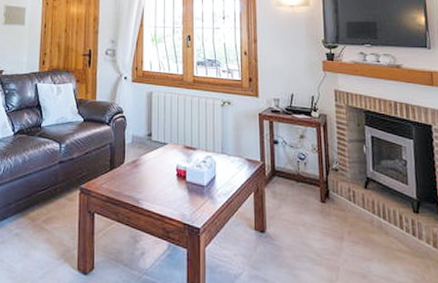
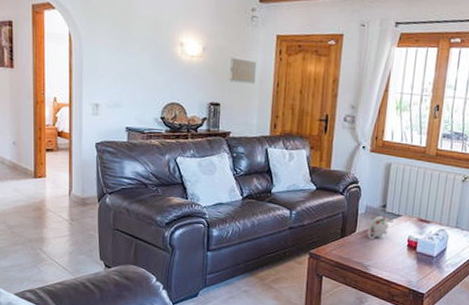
teapot: none [136,144,161,170] -> present [367,215,395,239]

